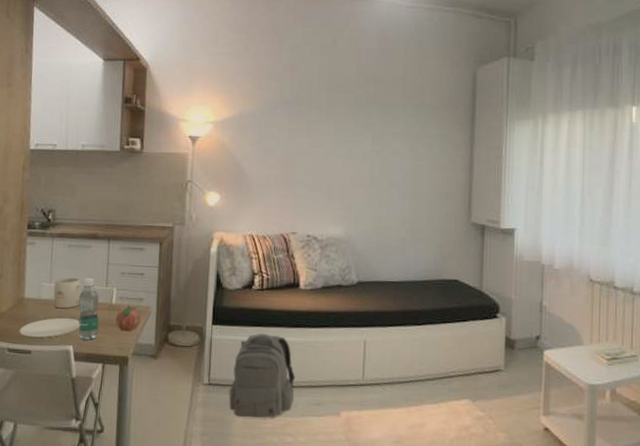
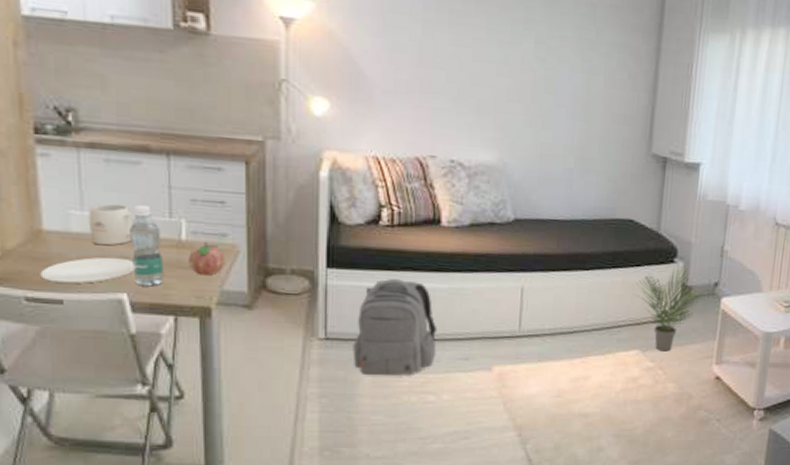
potted plant: none [465,321,526,402] -> present [637,266,703,351]

